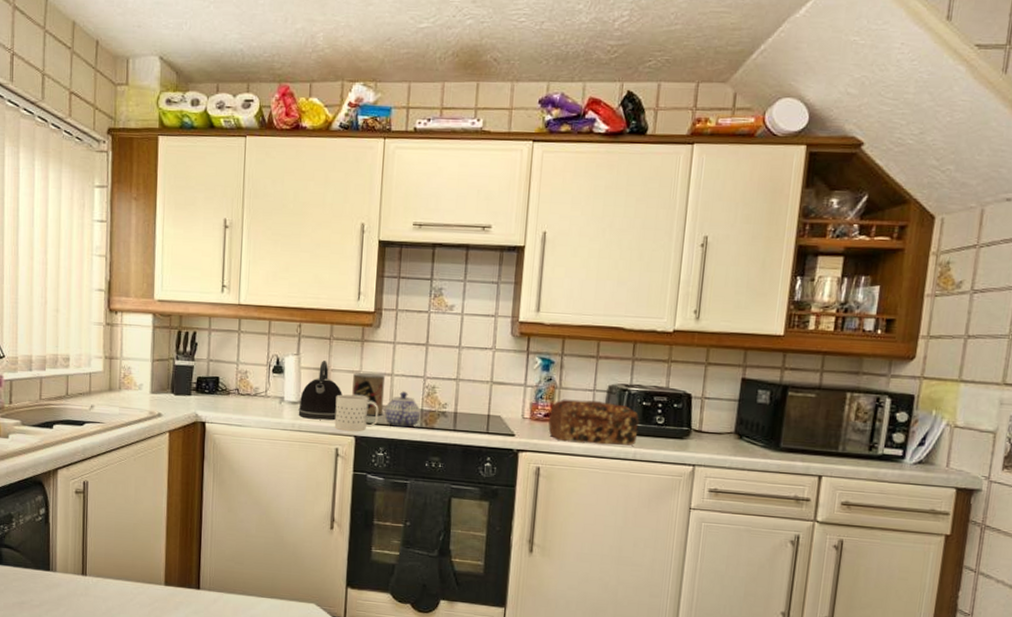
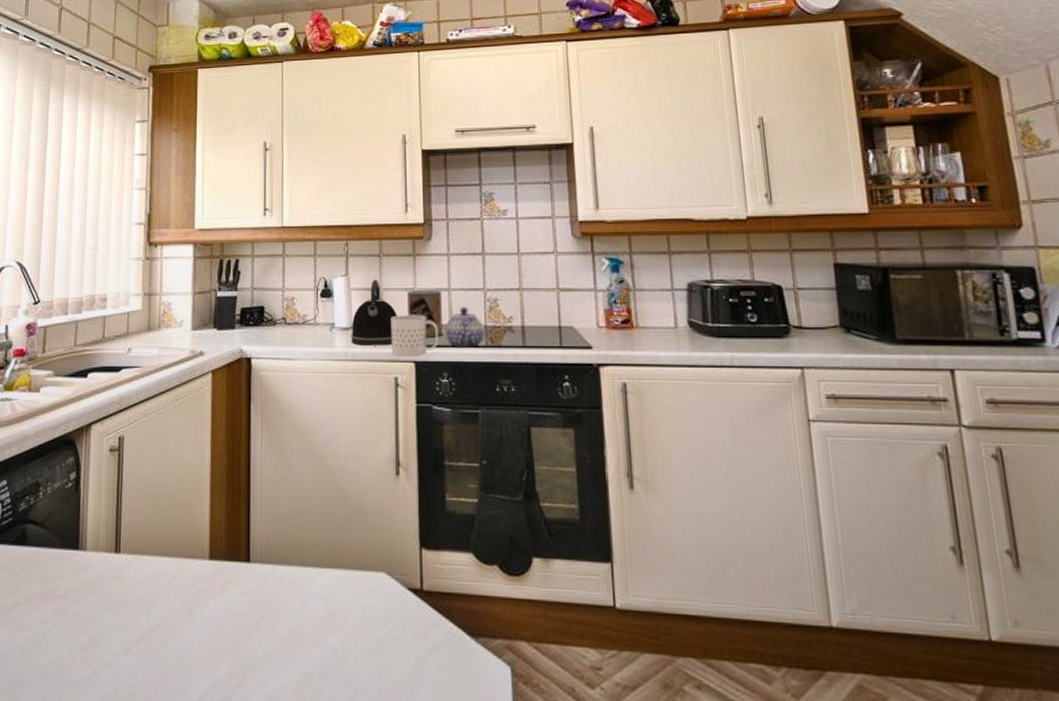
bread loaf: present [548,399,639,446] -> none [626,301,730,351]

